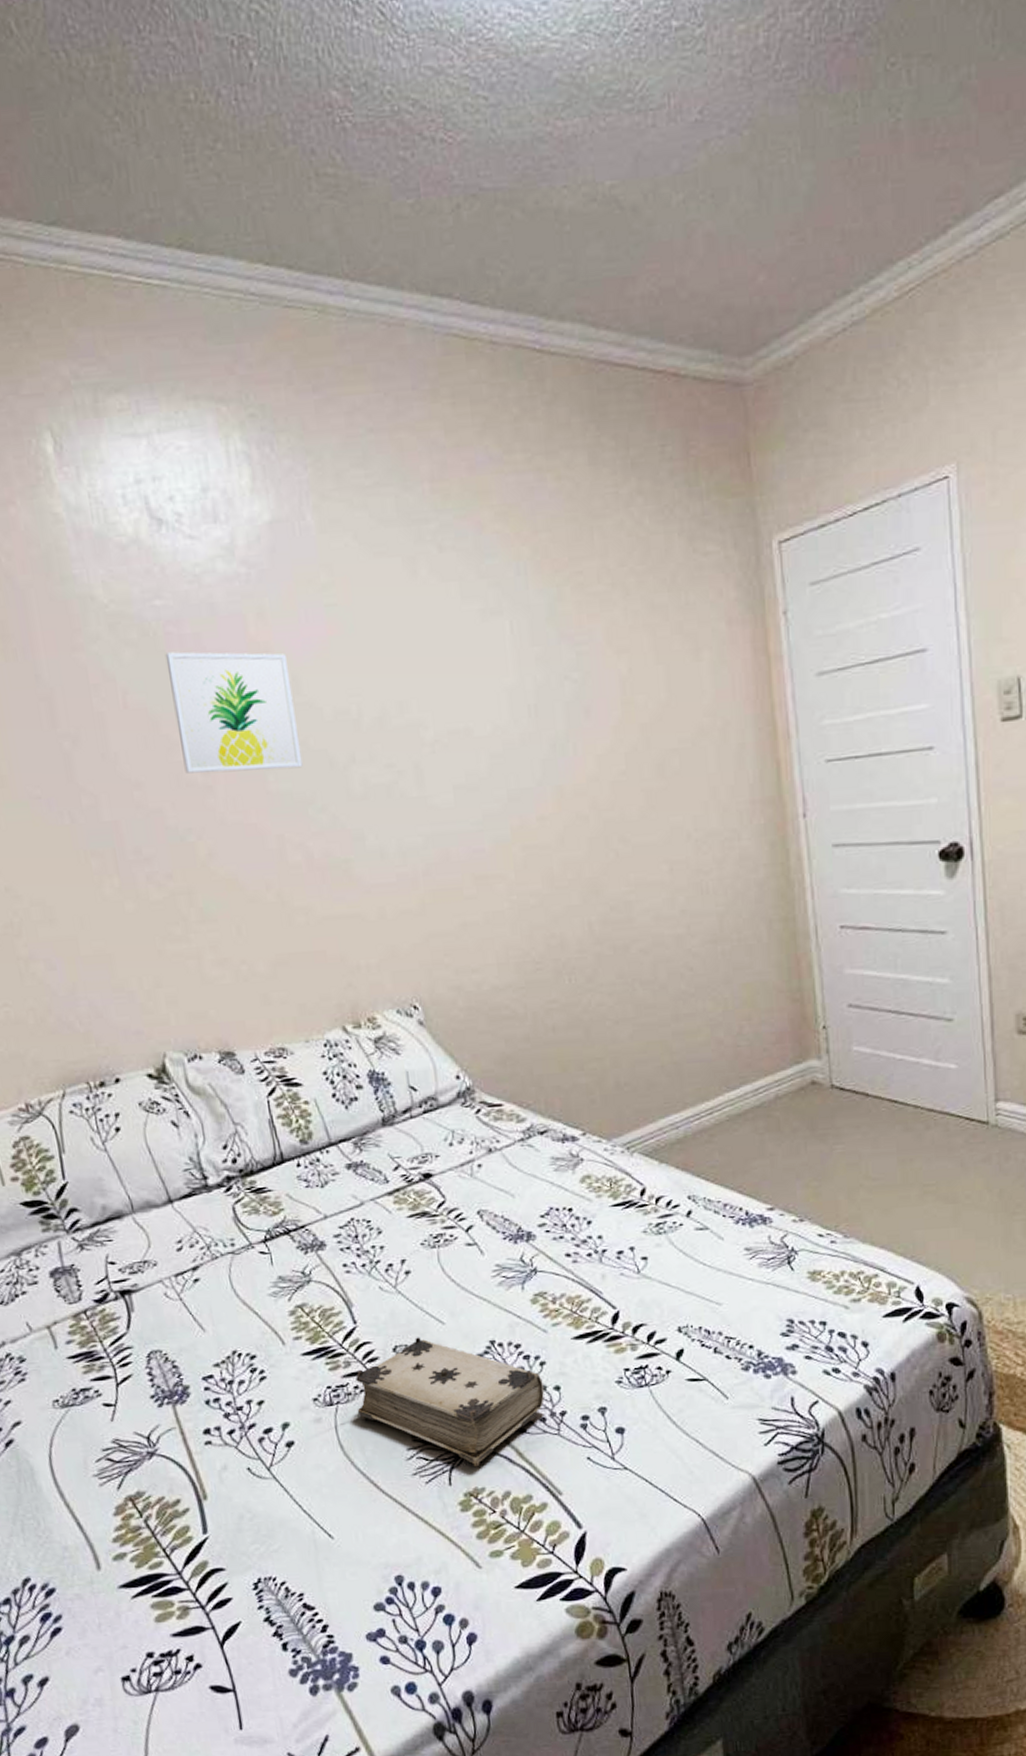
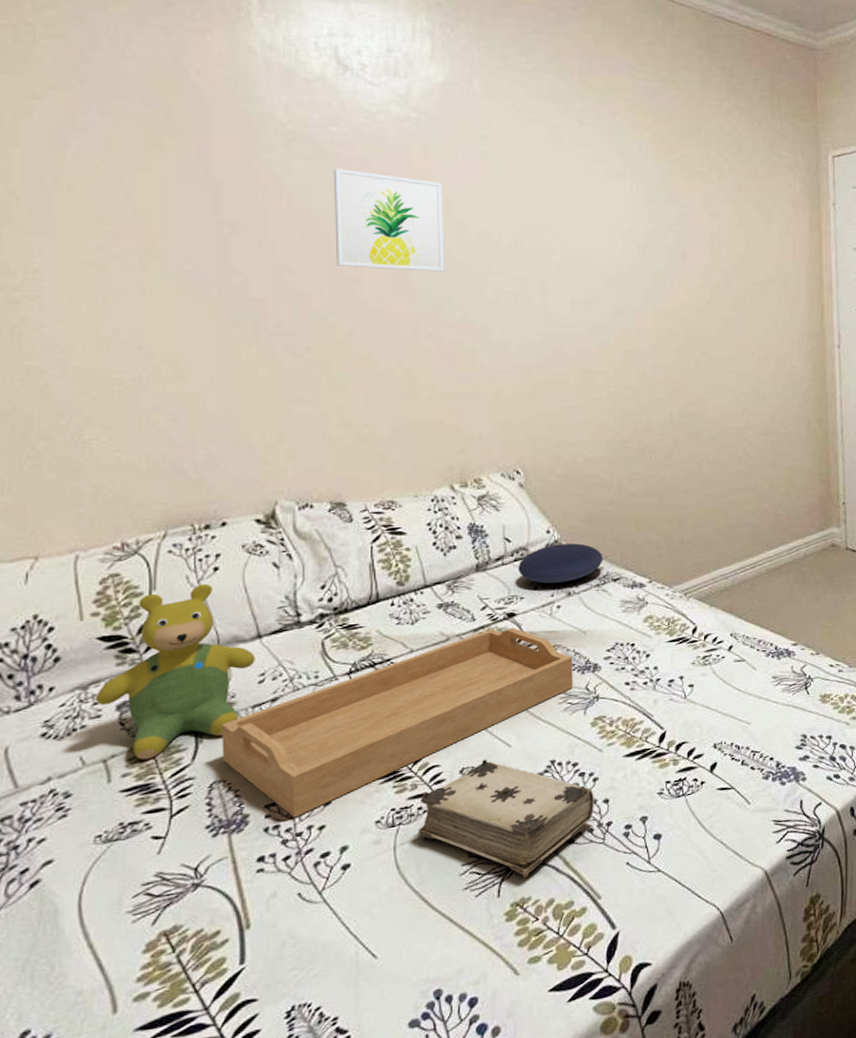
teddy bear: none [29,1145,171,1328] -> present [95,583,255,760]
serving tray: none [148,1191,506,1392] -> present [221,628,573,818]
cushion: none [428,1090,526,1139] -> present [518,543,603,584]

